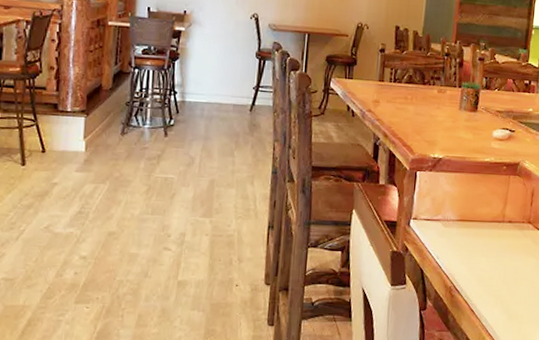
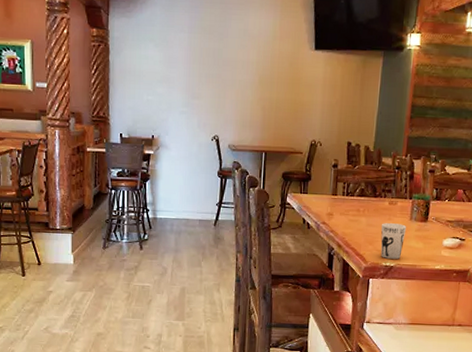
cup: none [429,112,456,151] -> present [380,223,407,259]

